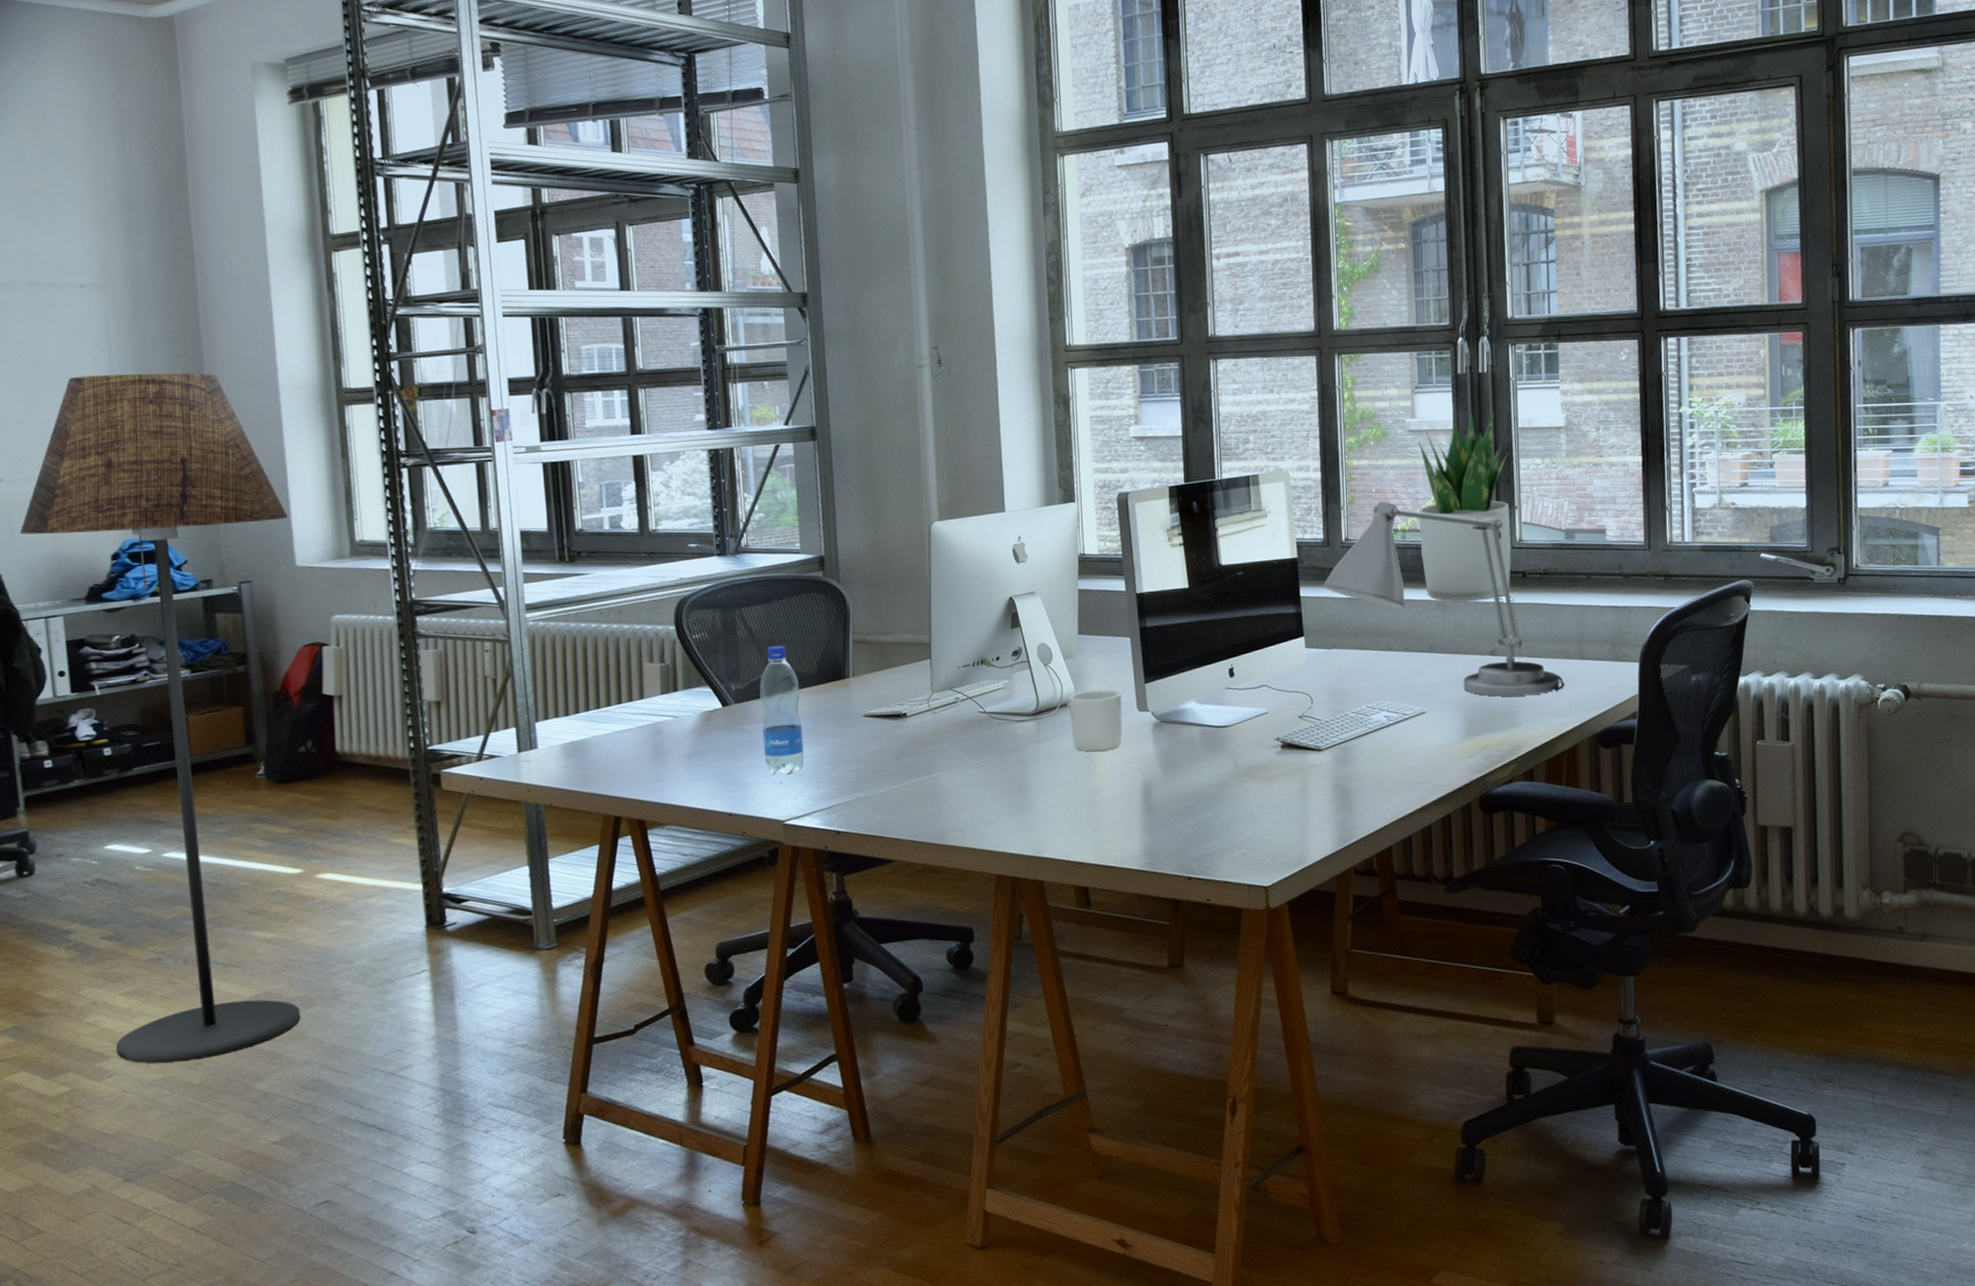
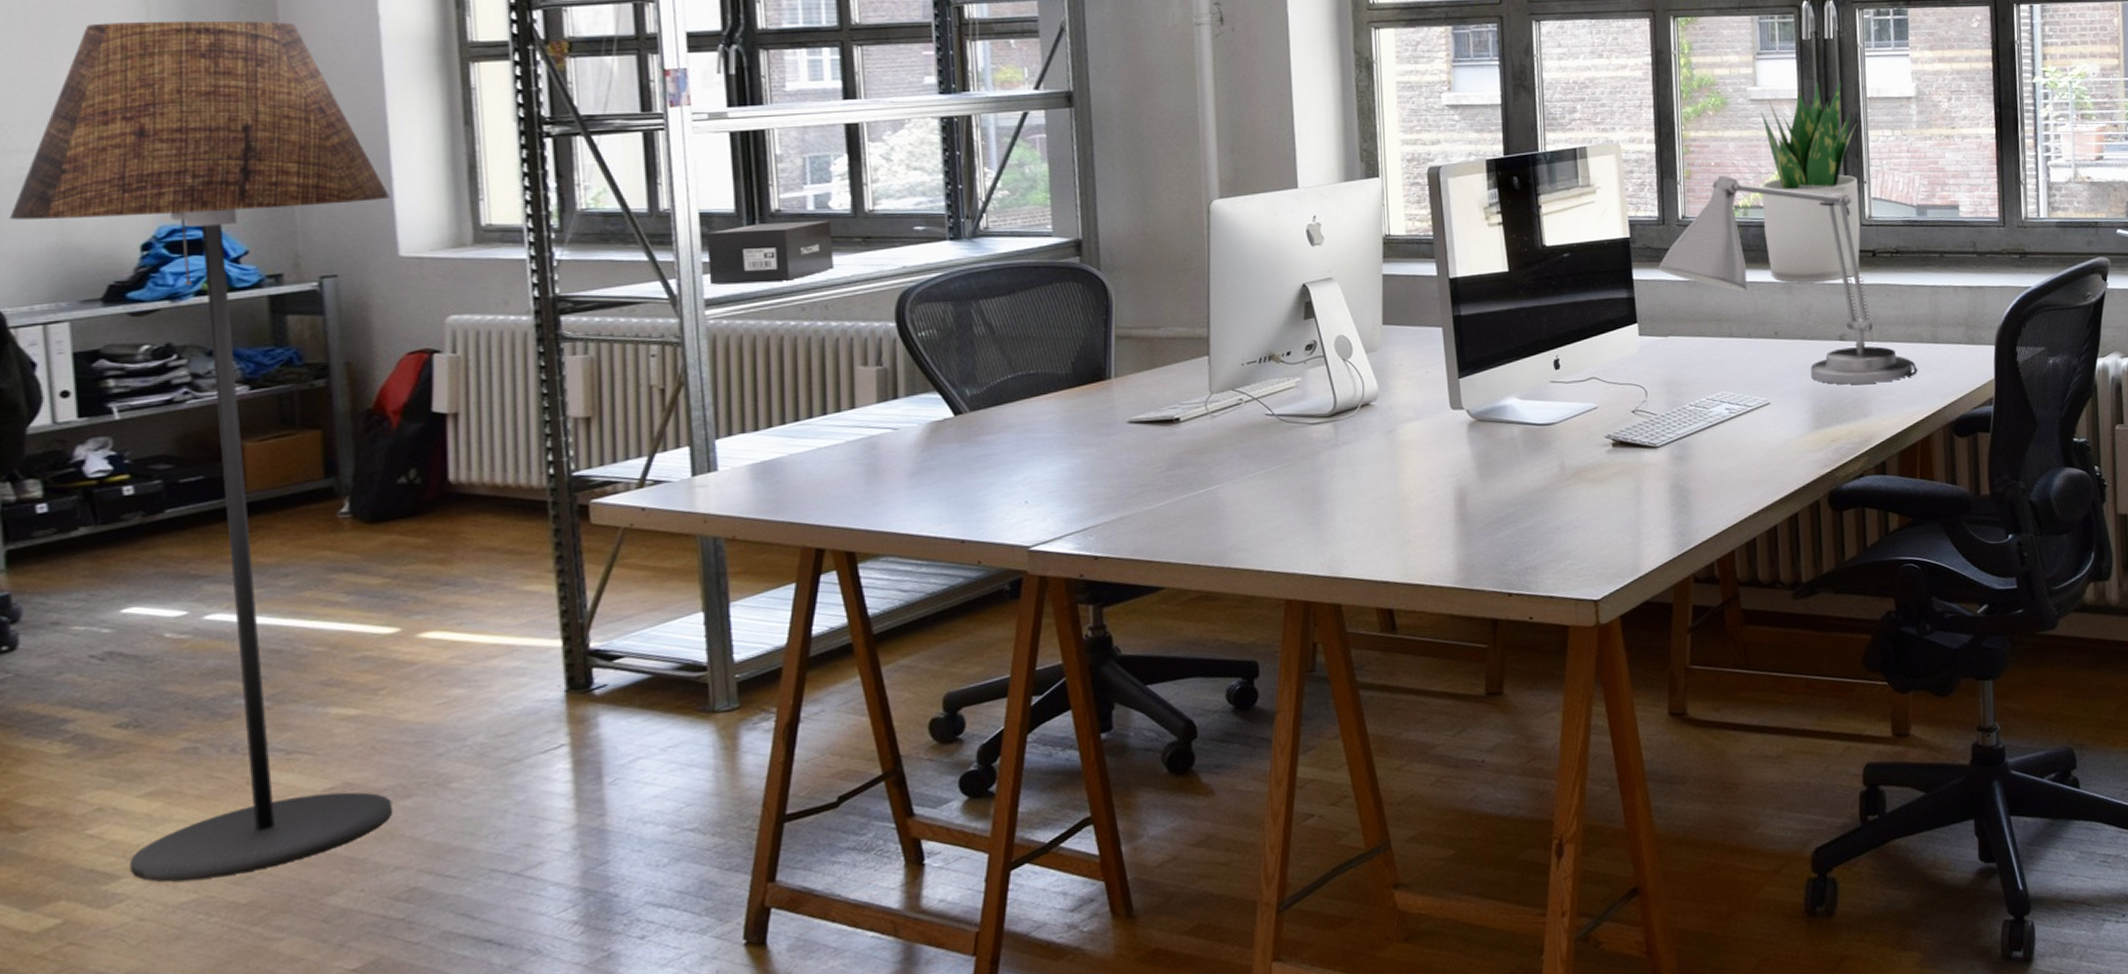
box: none [525,538,626,592] -> present [706,220,834,285]
bottle: present [760,645,804,774] -> none [1001,342,1055,493]
mug: present [1069,690,1123,752] -> none [1371,386,1433,456]

